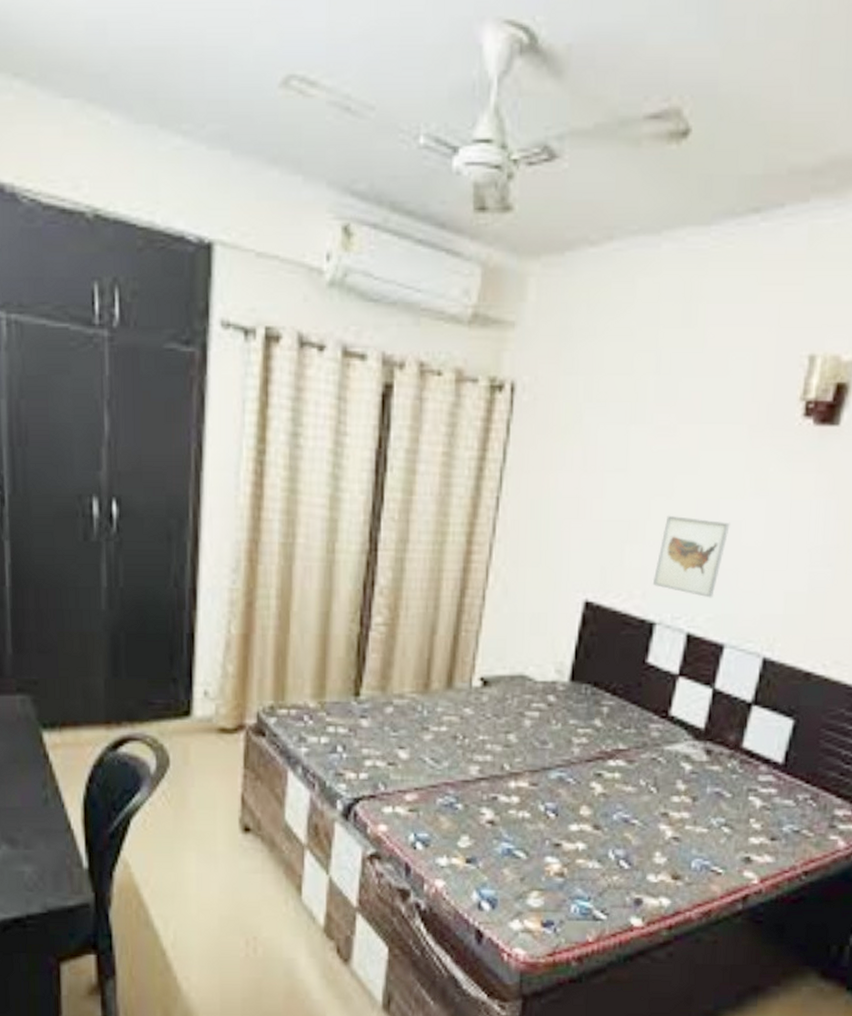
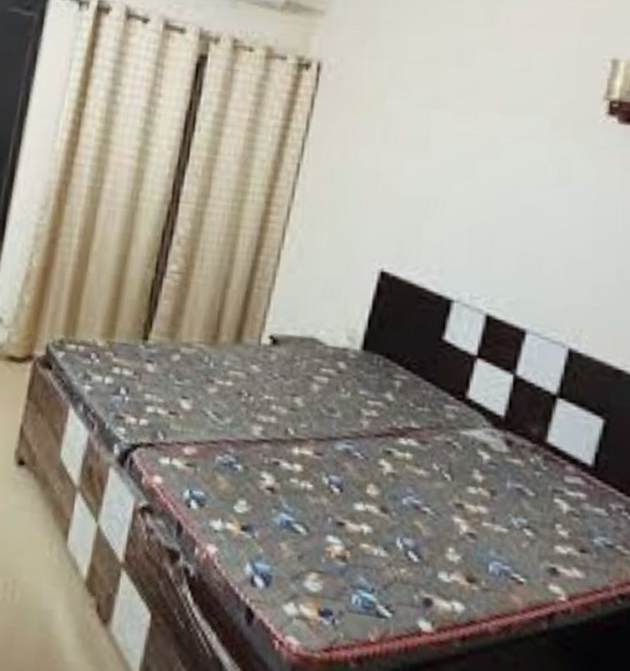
wall art: present [652,515,730,598] -> none [450,196,532,282]

